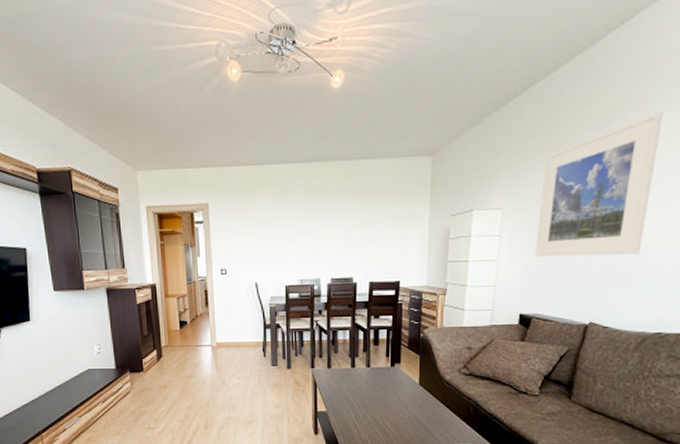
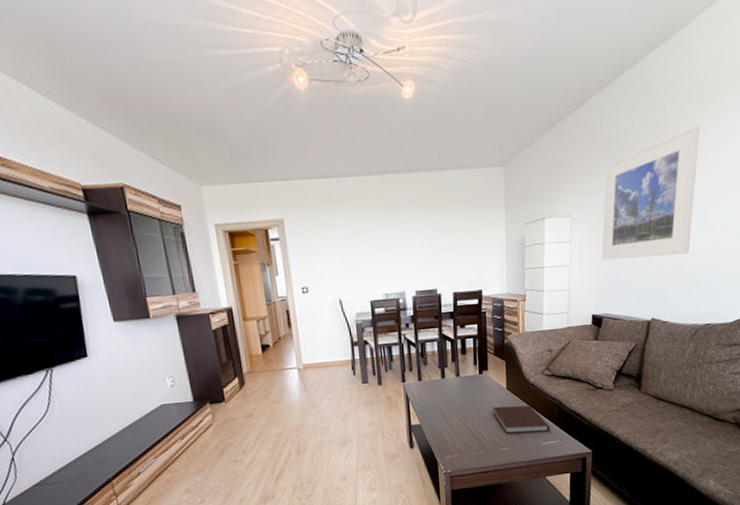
notebook: none [402,401,464,433] -> present [492,405,550,434]

